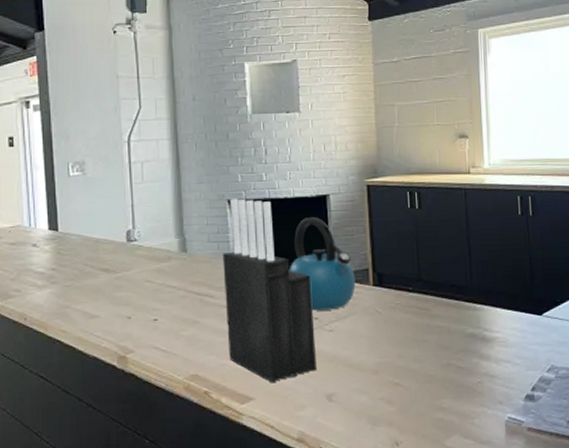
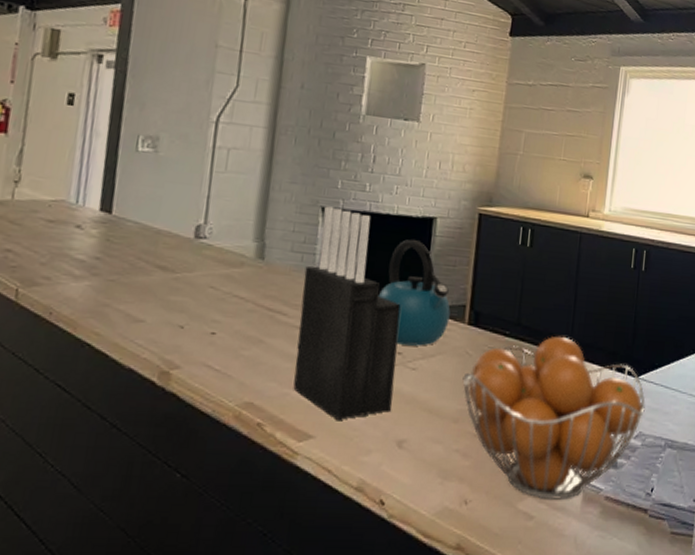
fruit basket: none [376,285,553,435] -> present [462,336,645,500]

